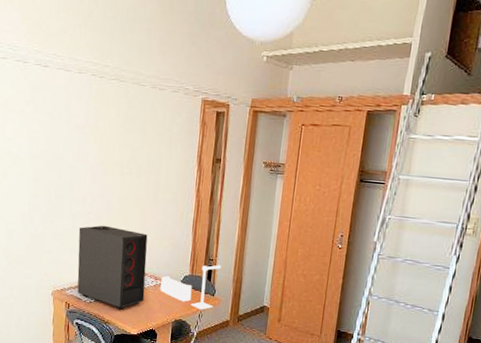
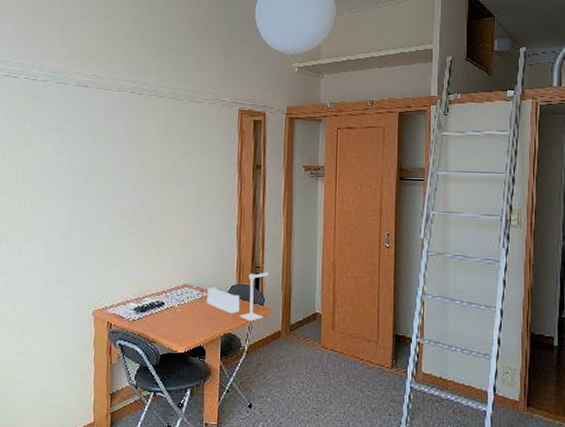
speaker: present [77,225,148,310] -> none [119,238,192,326]

